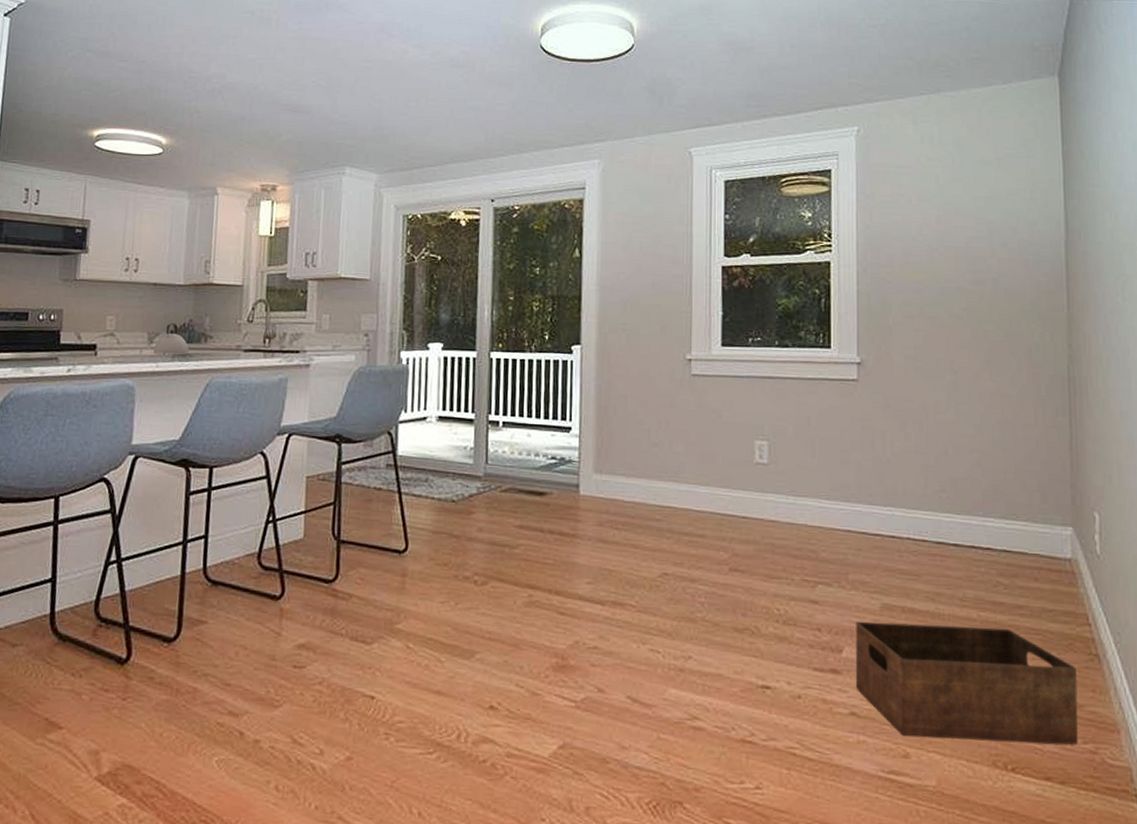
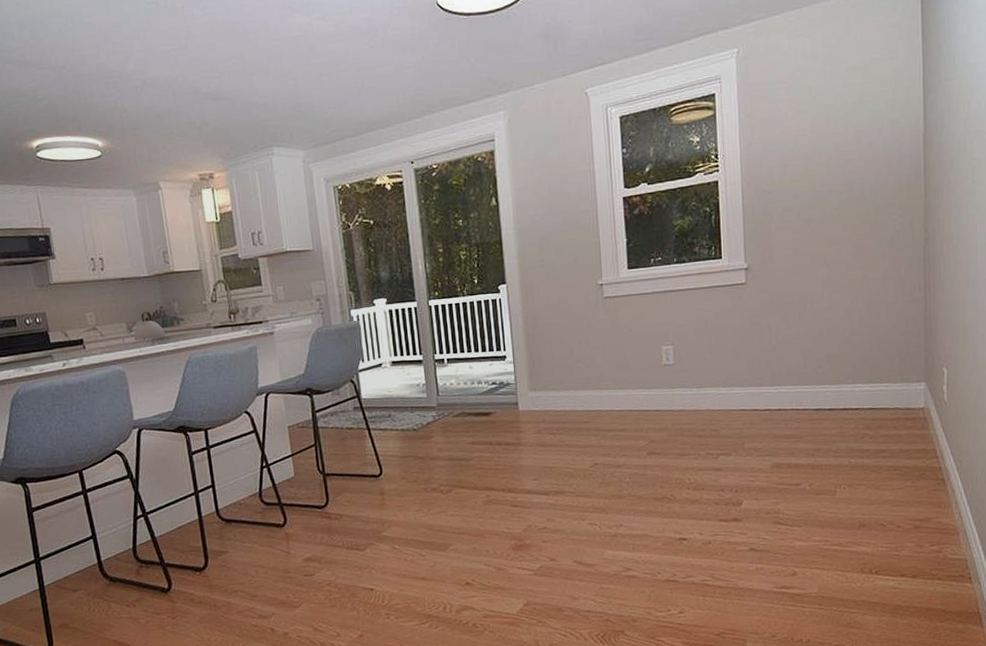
storage basket: present [855,621,1078,745] -> none [752,469,927,560]

